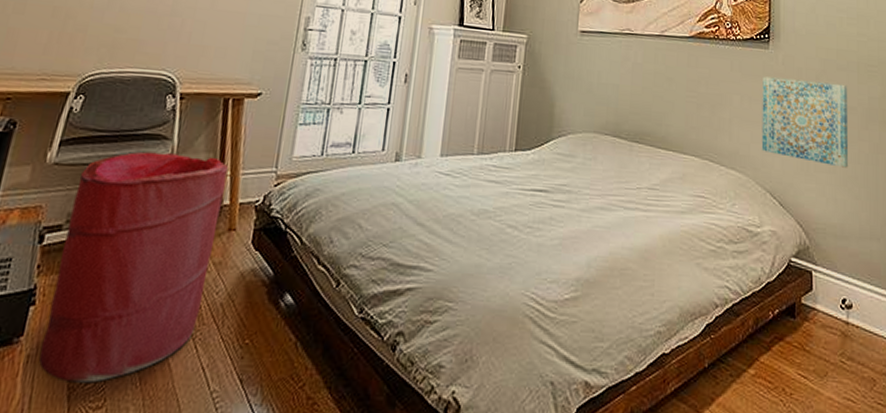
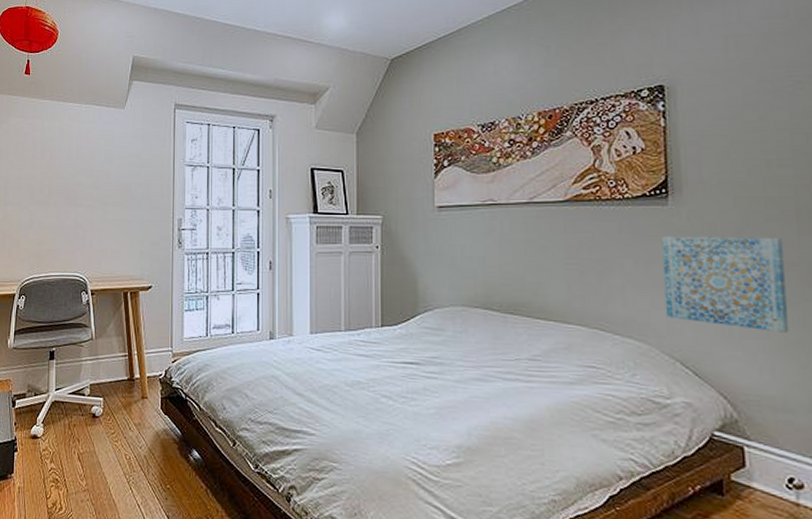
laundry hamper: present [38,151,228,383] -> none [26,337,134,510]

